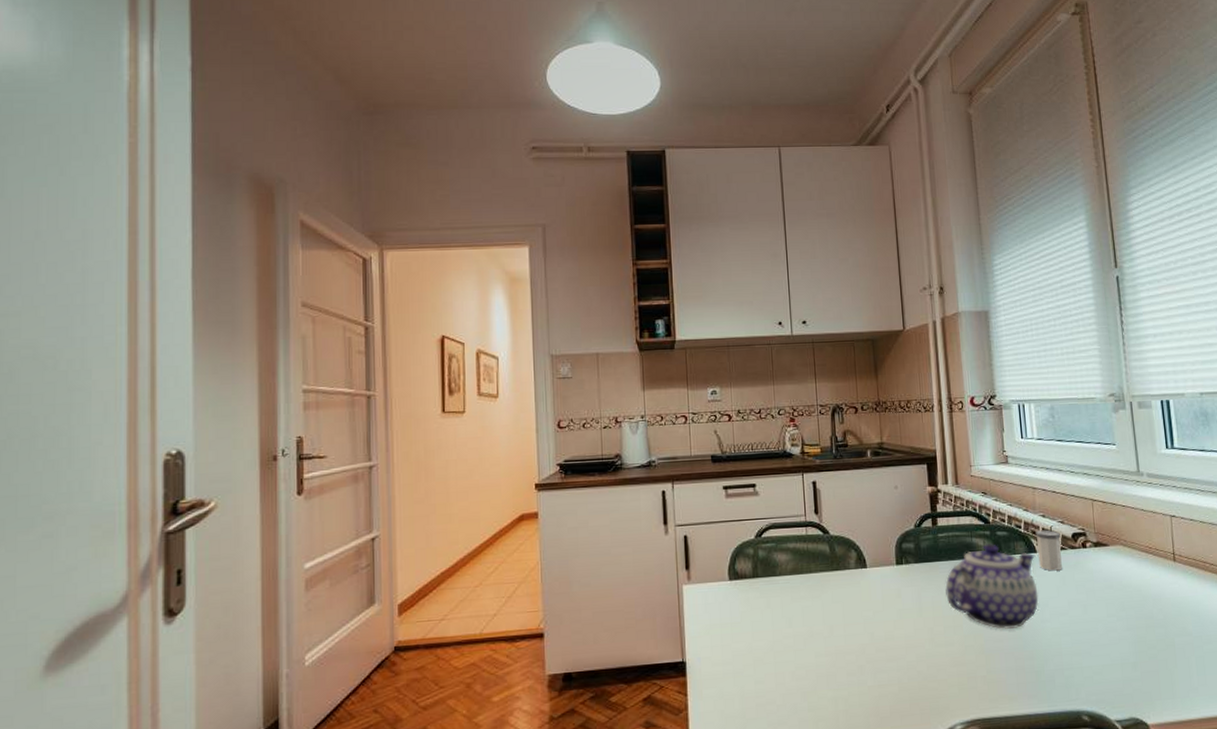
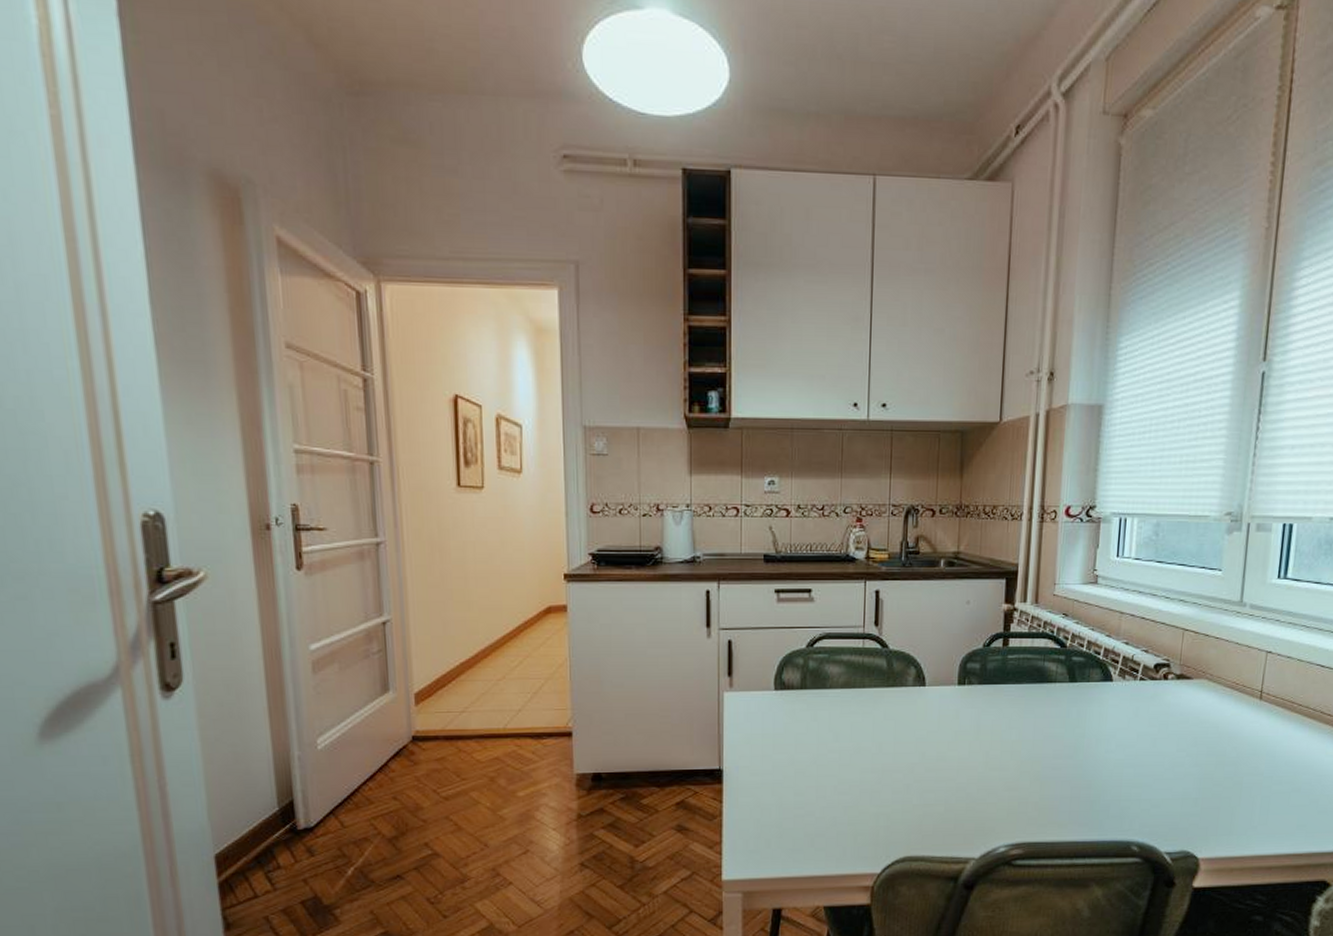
teapot: present [945,544,1039,629] -> none [1007,669,1110,757]
salt shaker: present [1035,530,1062,571] -> none [1113,658,1142,702]

